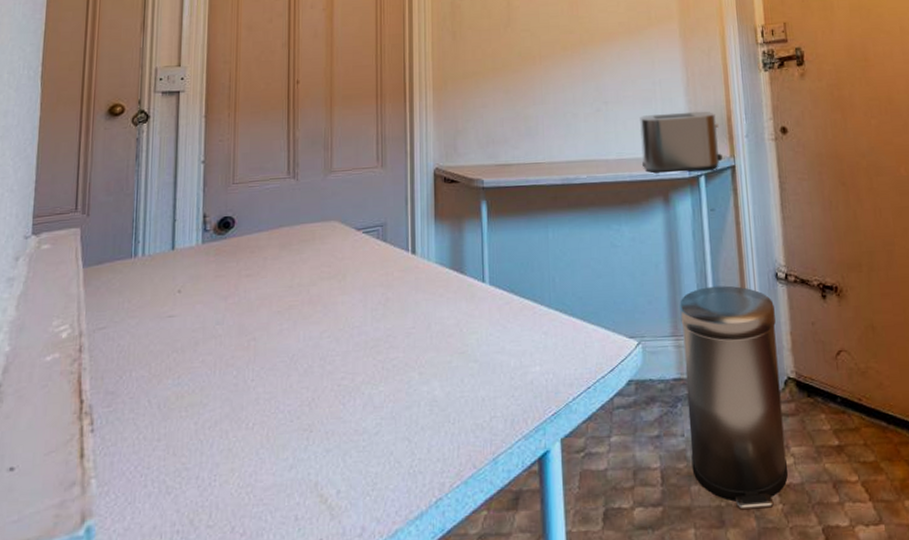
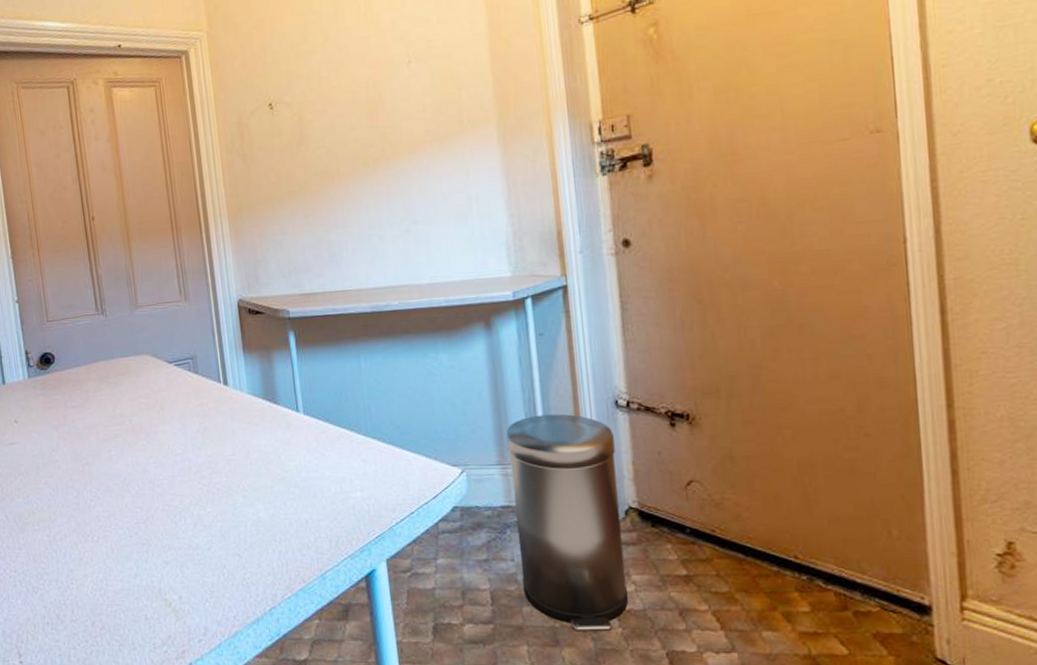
toaster: present [639,111,723,174] -> none [453,226,552,297]

